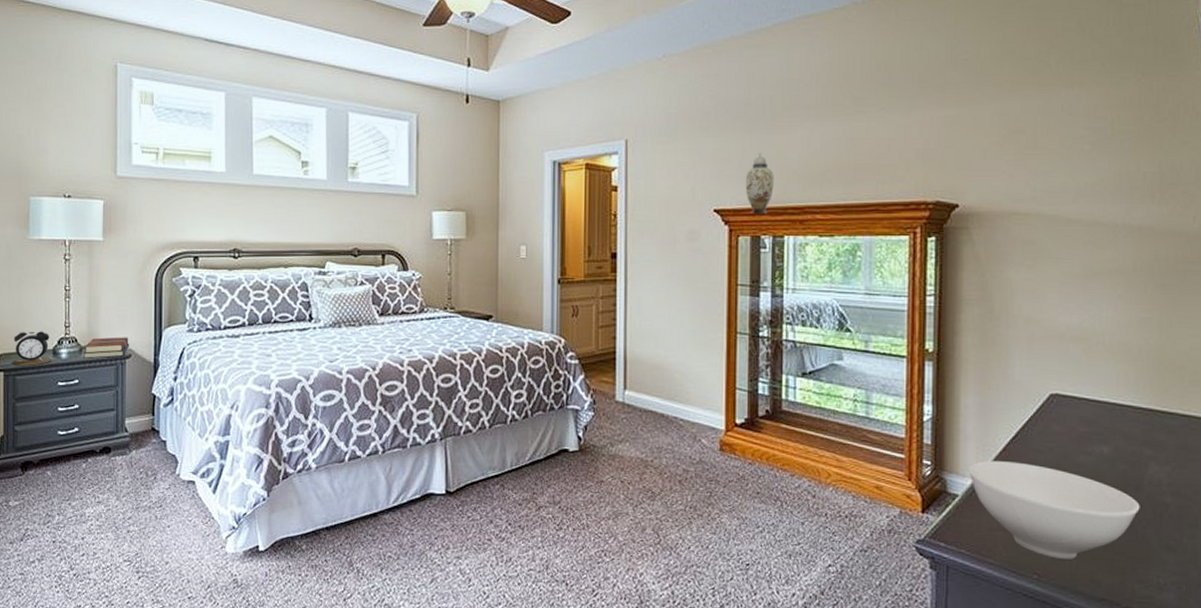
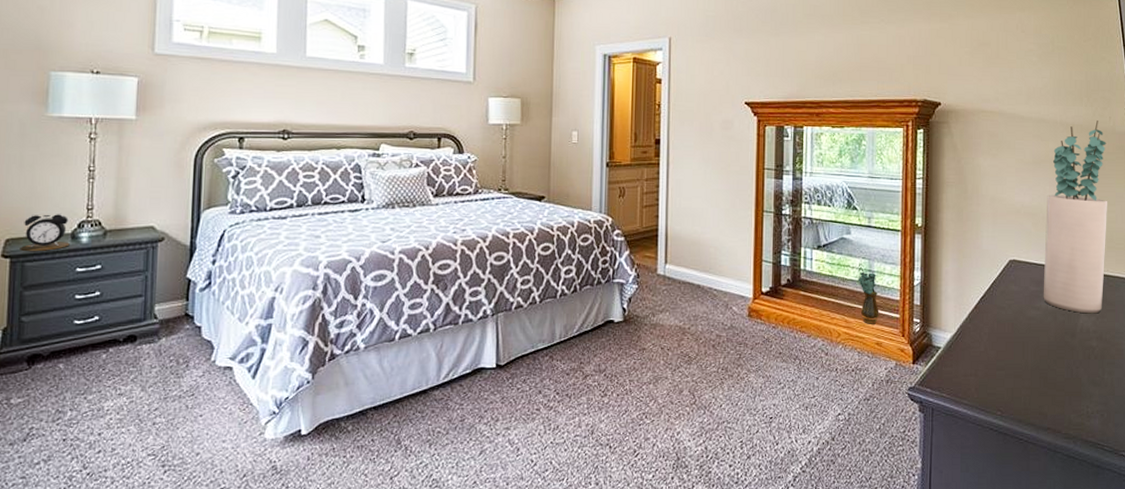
books: present [84,337,130,359] -> none [108,219,163,242]
ginger jar: present [745,152,774,214] -> none [771,53,796,107]
vase: none [852,401,879,465] -> present [857,269,879,324]
bowl: present [967,460,1140,559] -> none [948,317,1074,397]
vase: none [1096,222,1189,463] -> present [1043,120,1107,314]

